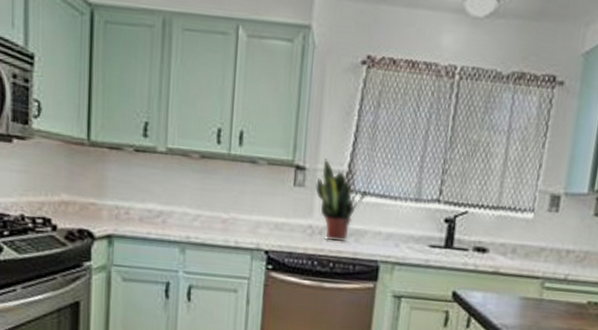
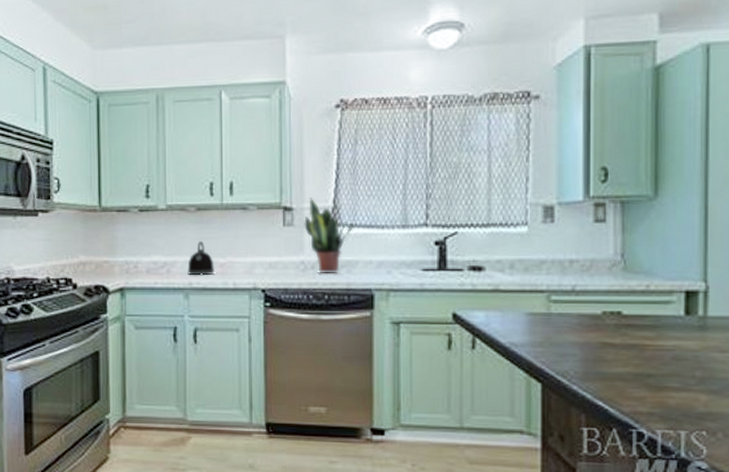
kettle: none [185,191,216,231] -> present [187,240,214,276]

